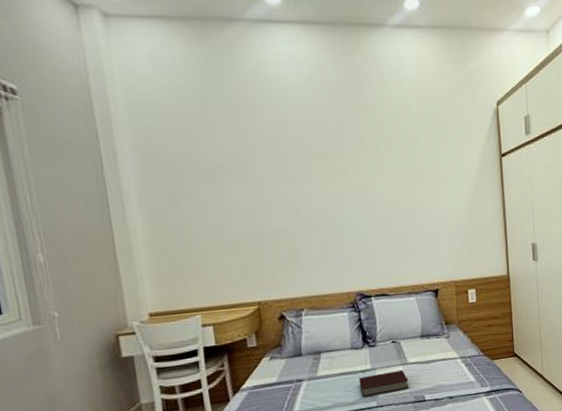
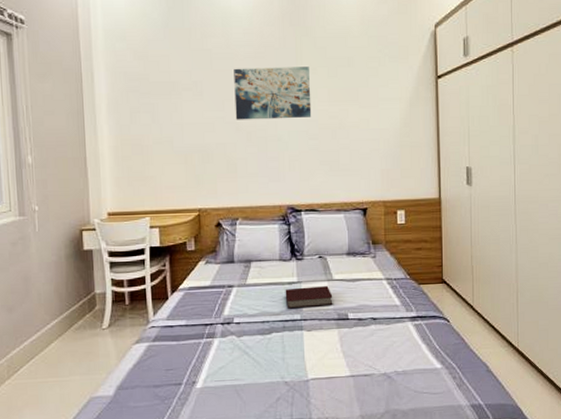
wall art: none [287,145,377,204] -> present [234,67,312,120]

